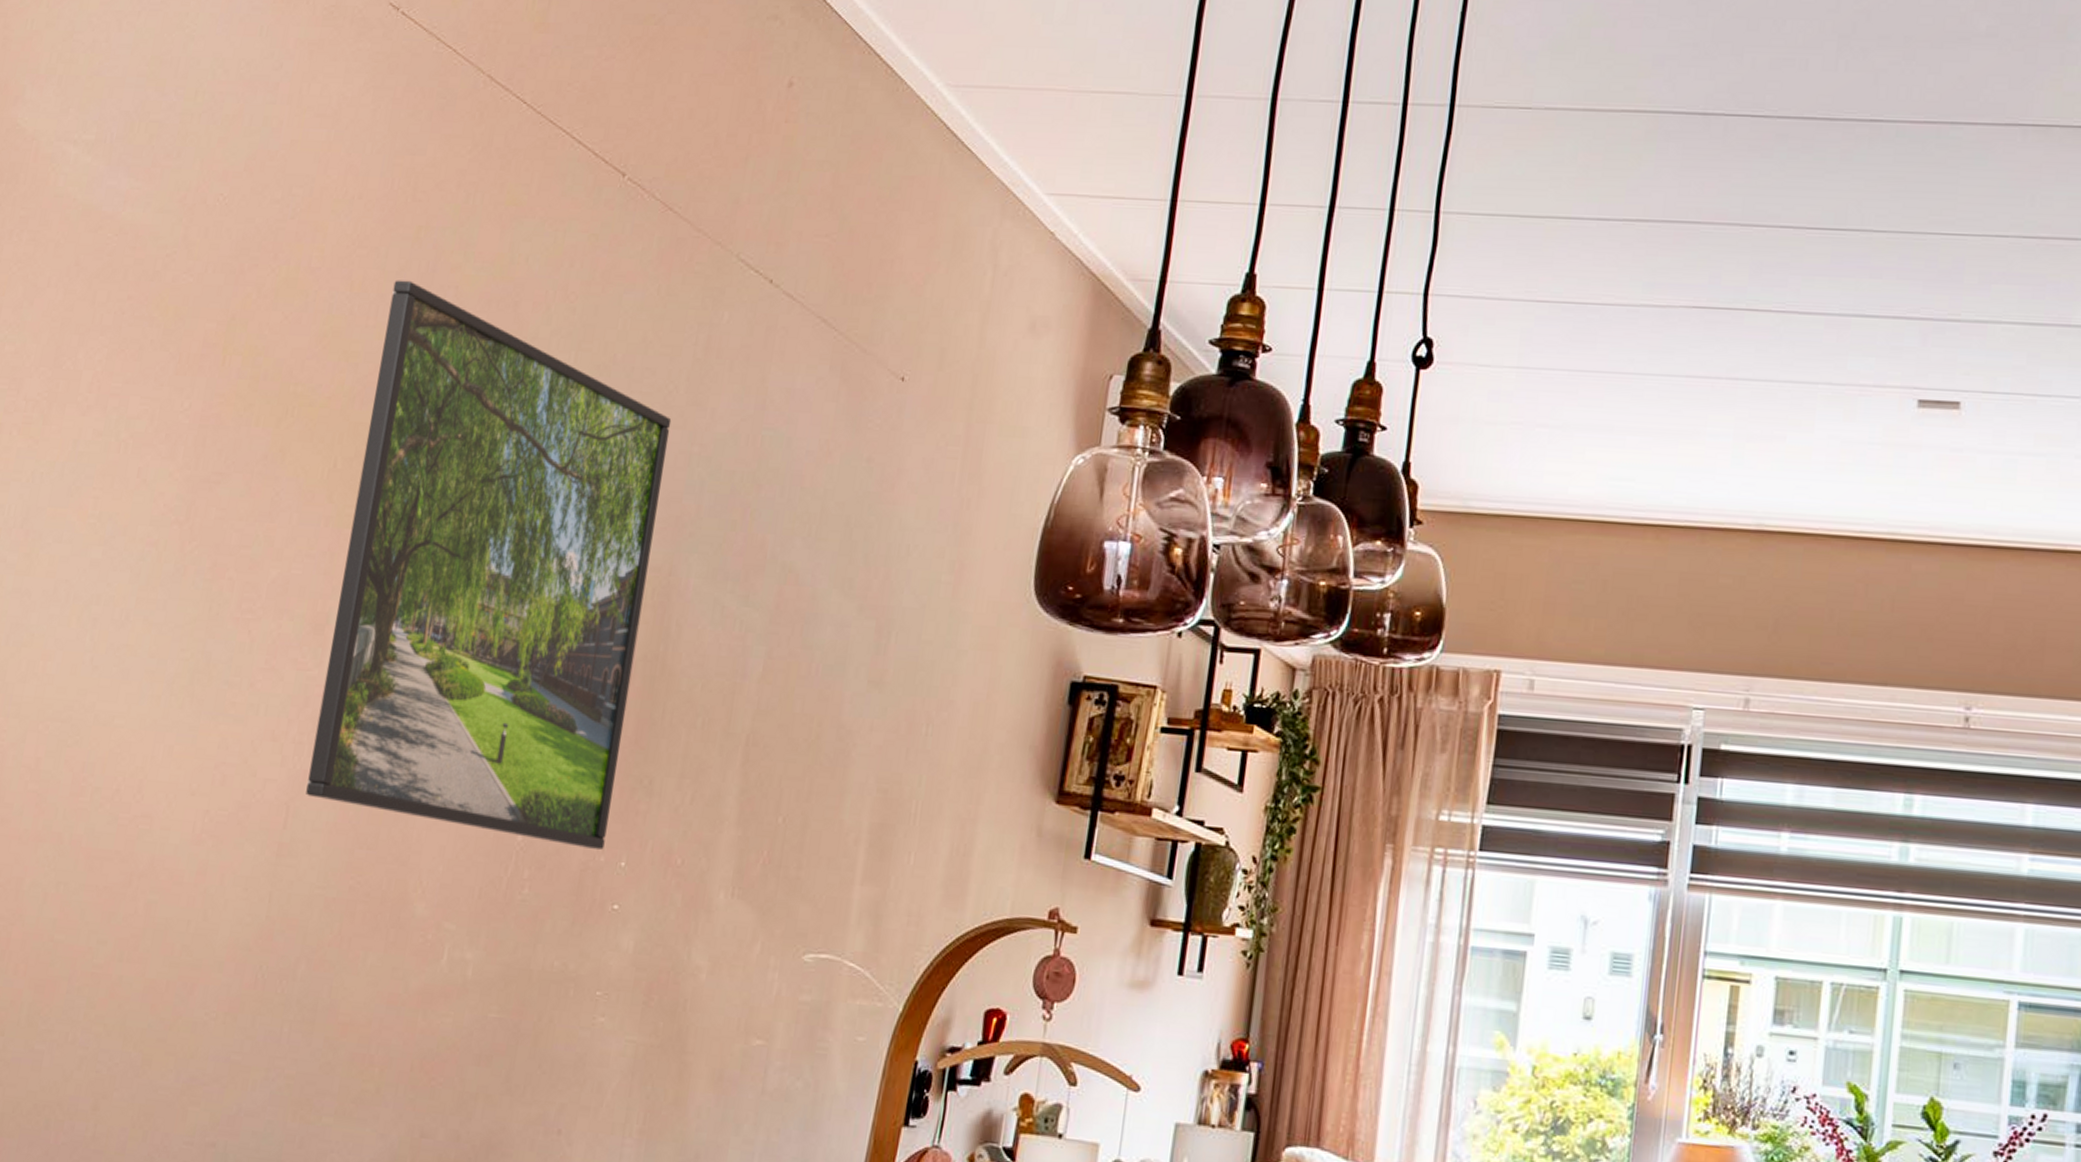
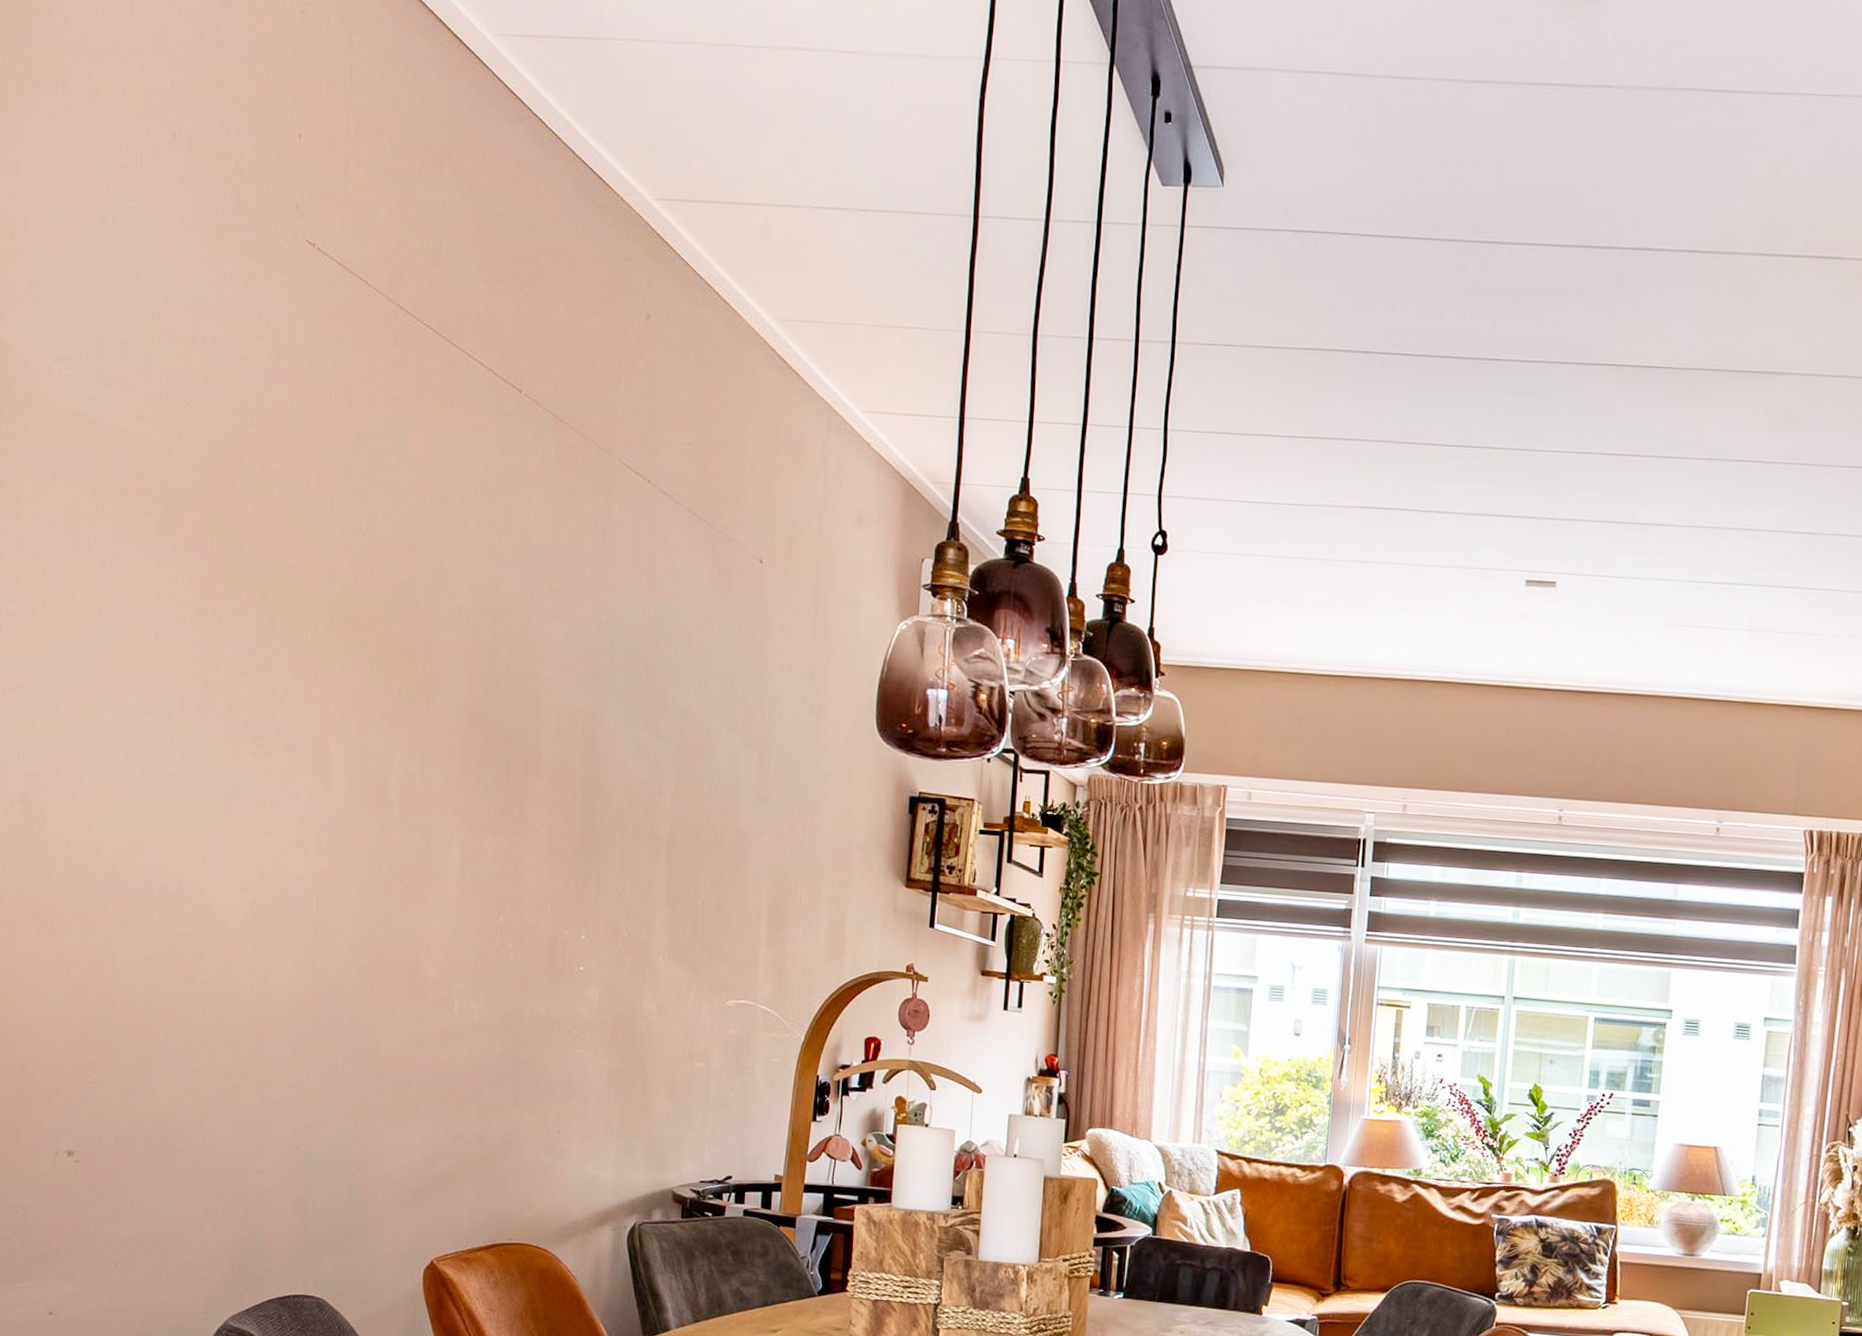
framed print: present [306,280,672,850] -> none [330,478,582,926]

